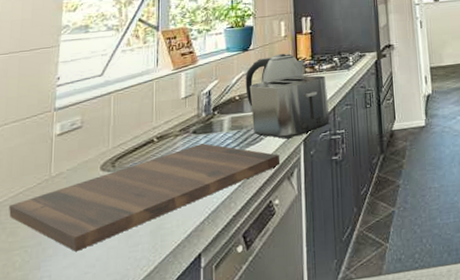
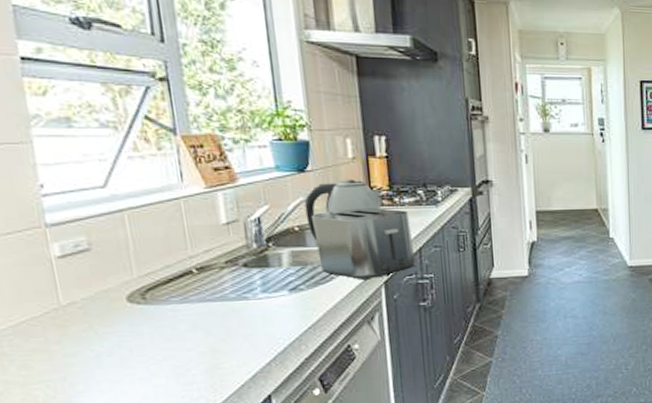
cutting board: present [9,143,281,251] -> none [11,279,358,388]

